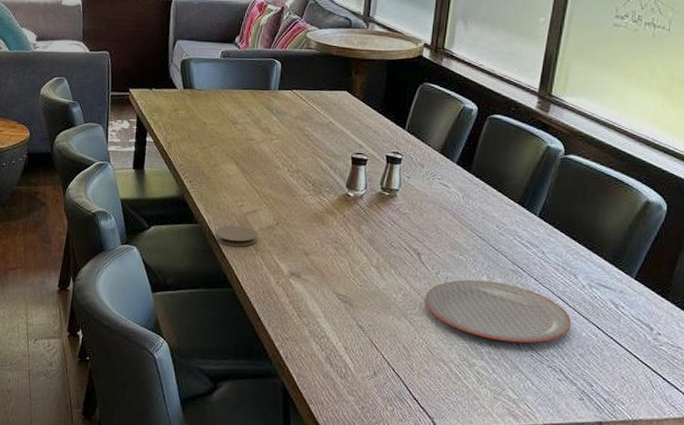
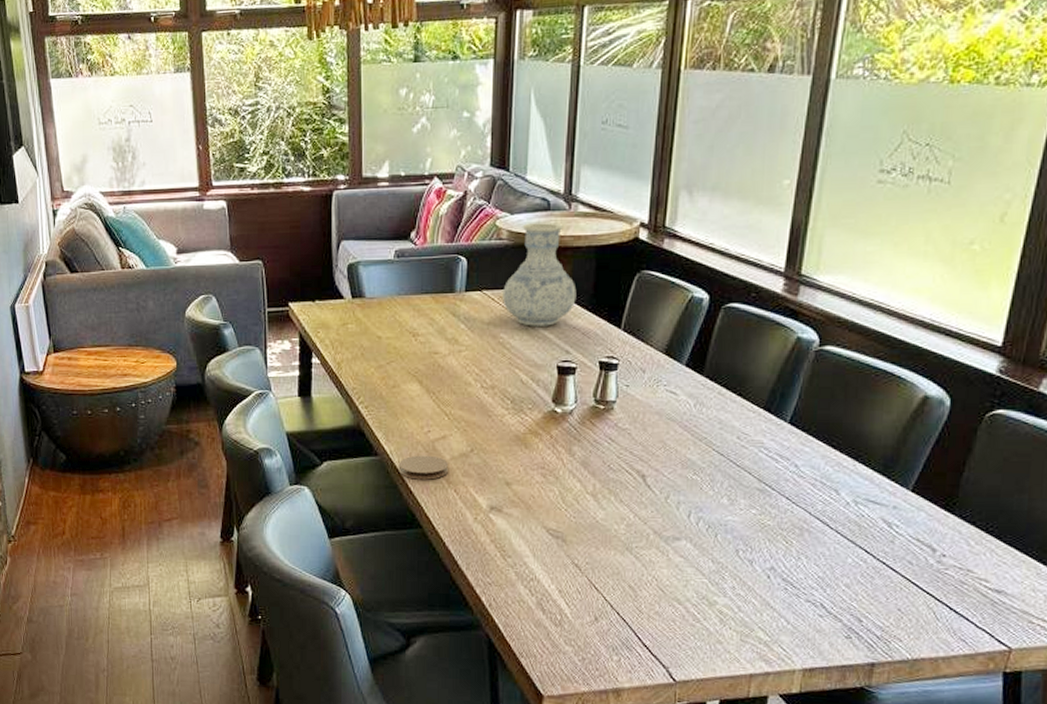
vase: none [309,37,370,123] -> present [502,222,577,326]
plate: present [425,279,572,343] -> none [653,503,834,575]

